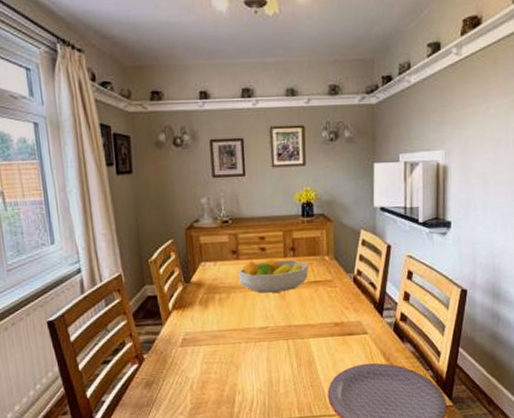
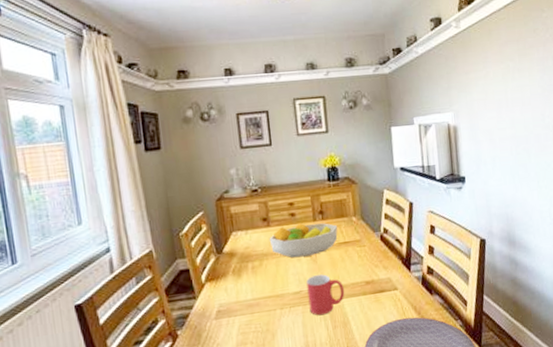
mug: none [273,312,312,353] -> present [306,274,345,316]

